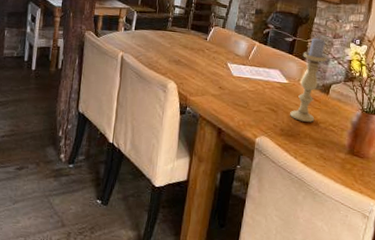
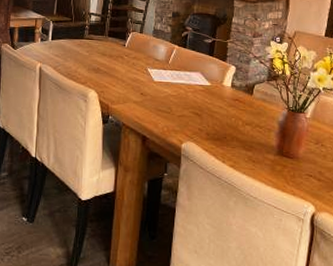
candle holder: present [290,37,328,122] -> none [215,37,249,124]

